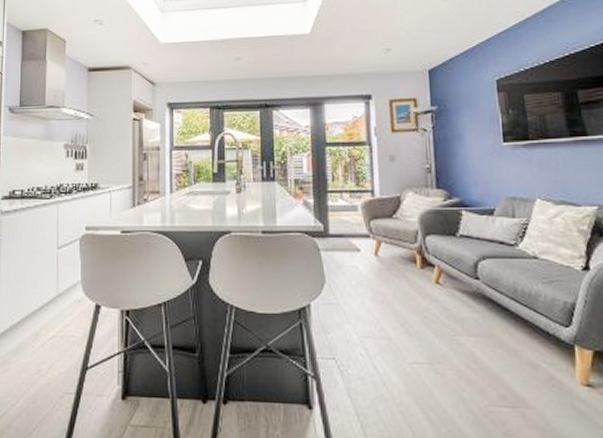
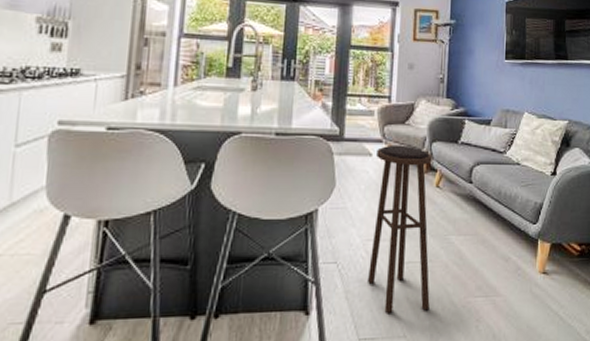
stool: none [365,239,443,417] -> present [368,144,433,314]

